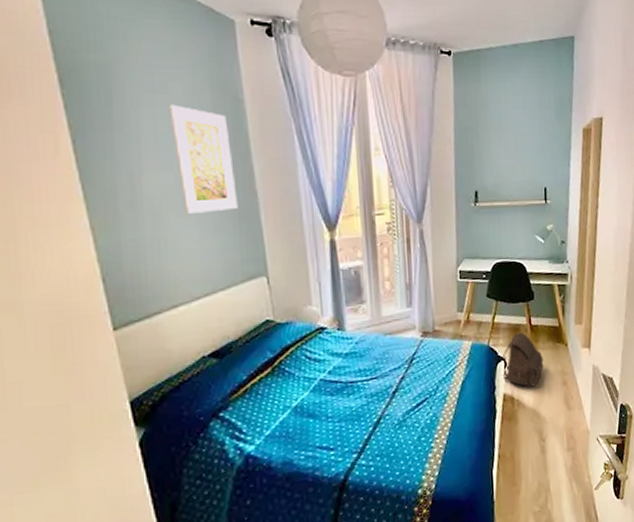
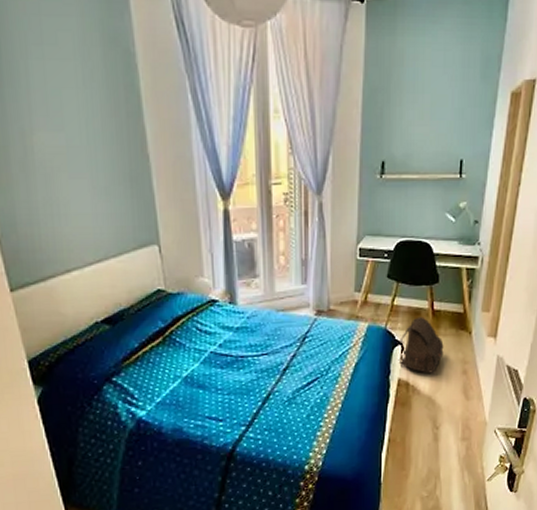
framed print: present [168,104,238,214] -> none [57,57,130,176]

